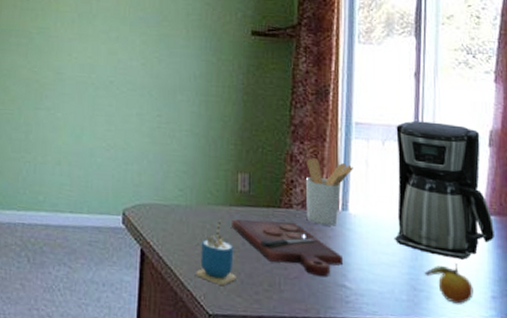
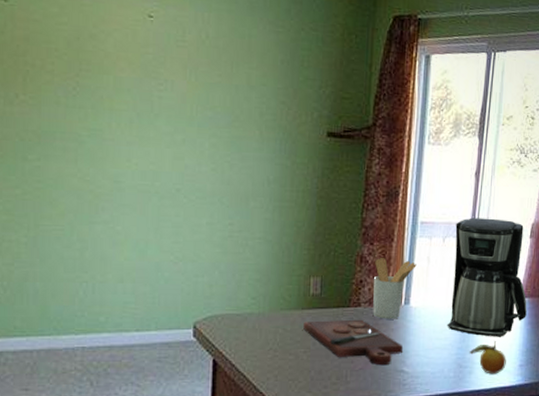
cup: present [196,219,236,285] -> none [268,323,307,384]

